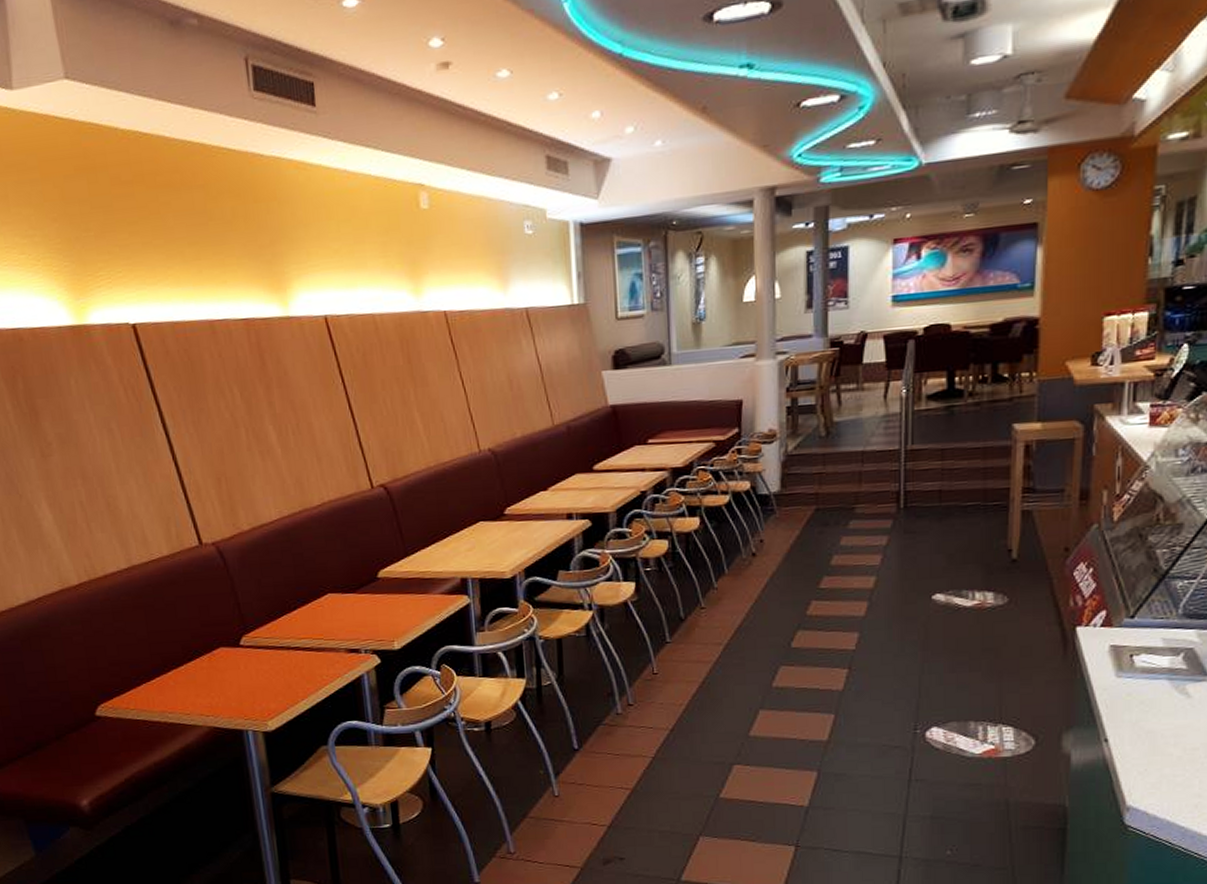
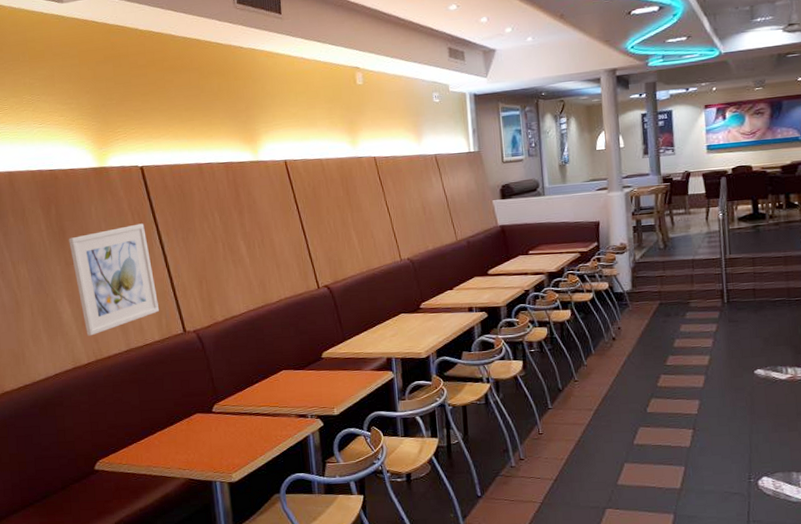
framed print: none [43,402,167,550] -> present [68,223,160,336]

